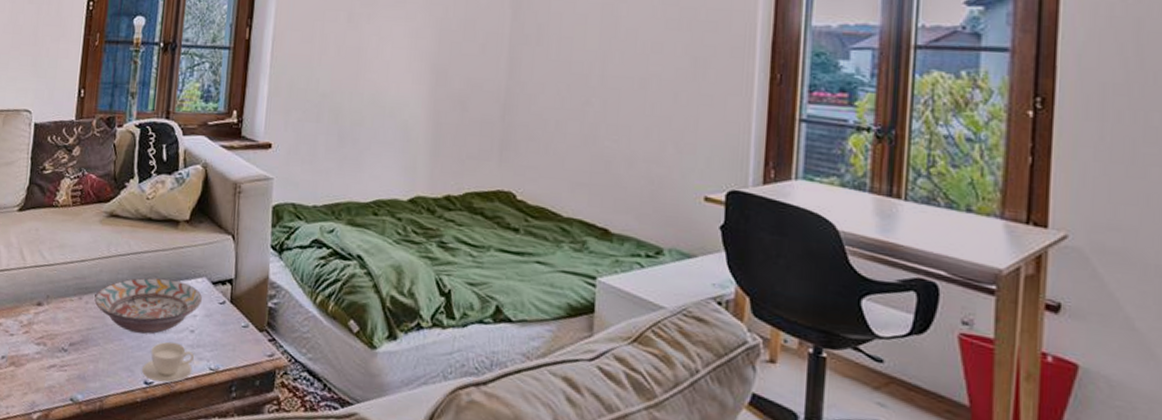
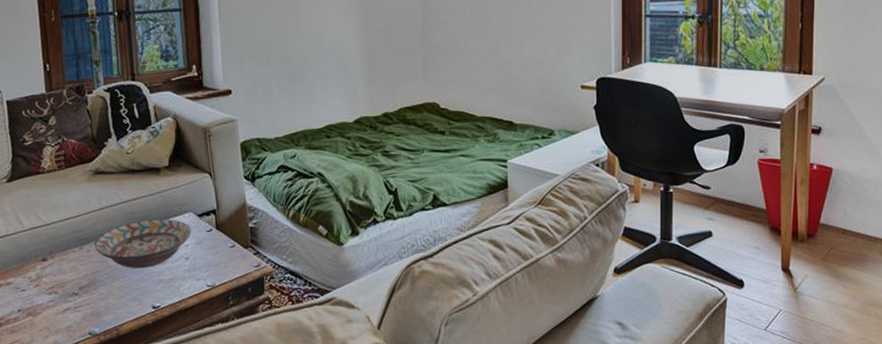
teacup: present [141,341,194,383] -> none [148,270,193,304]

